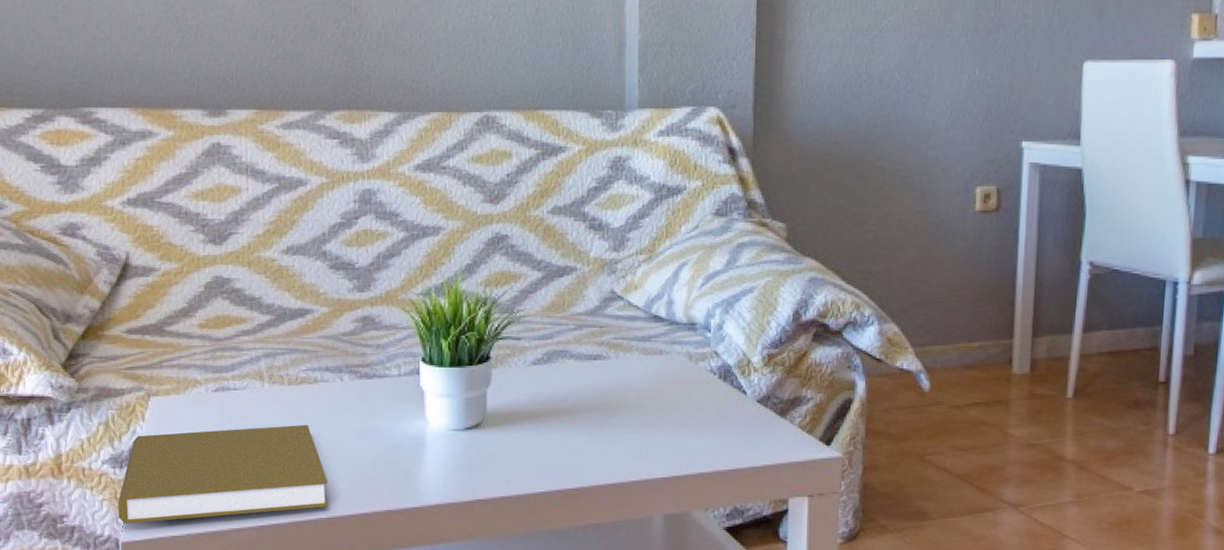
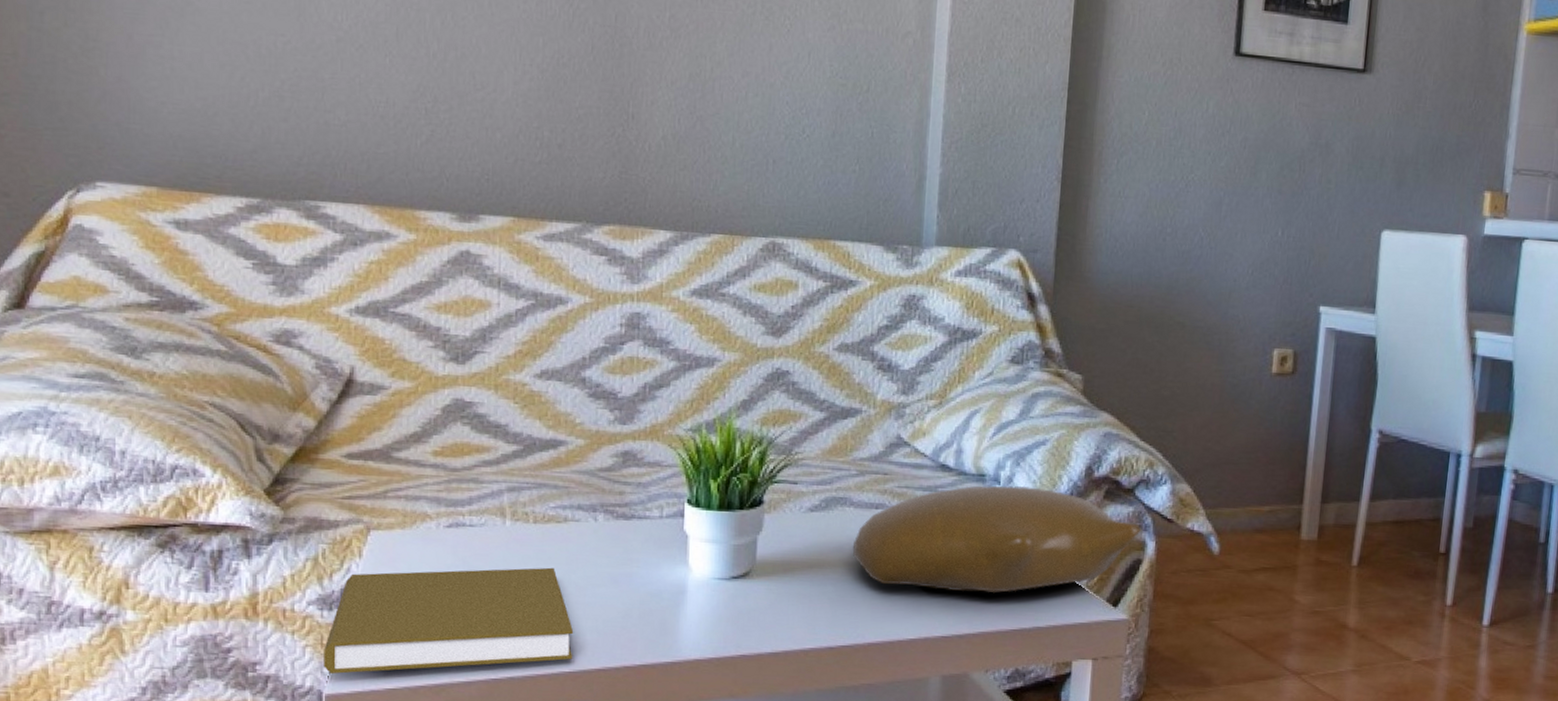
decorative bowl: none [575,332,851,435] -> present [853,485,1141,593]

